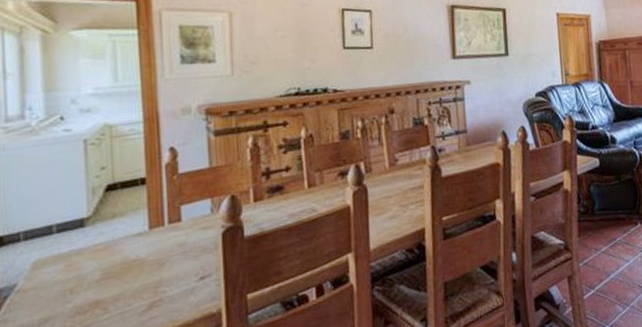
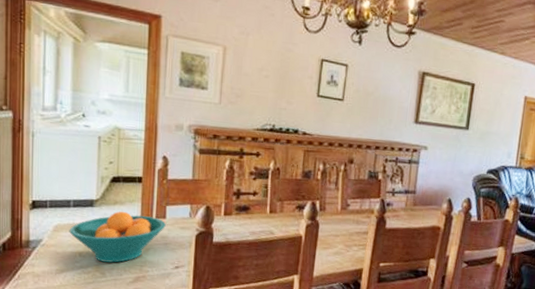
fruit bowl: none [53,223,182,294] -> present [69,211,166,263]

